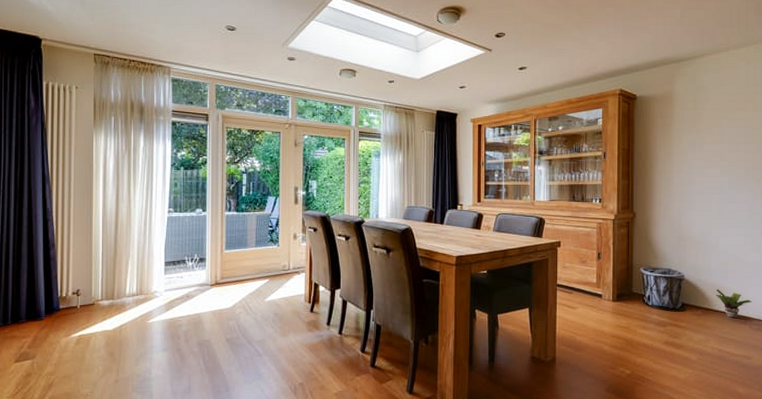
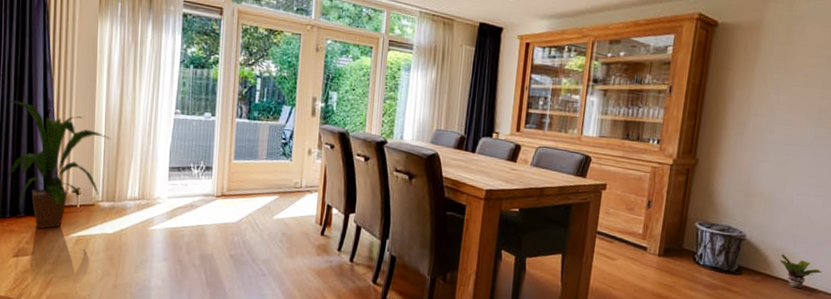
house plant: none [8,213,110,333] -> present [7,100,112,229]

